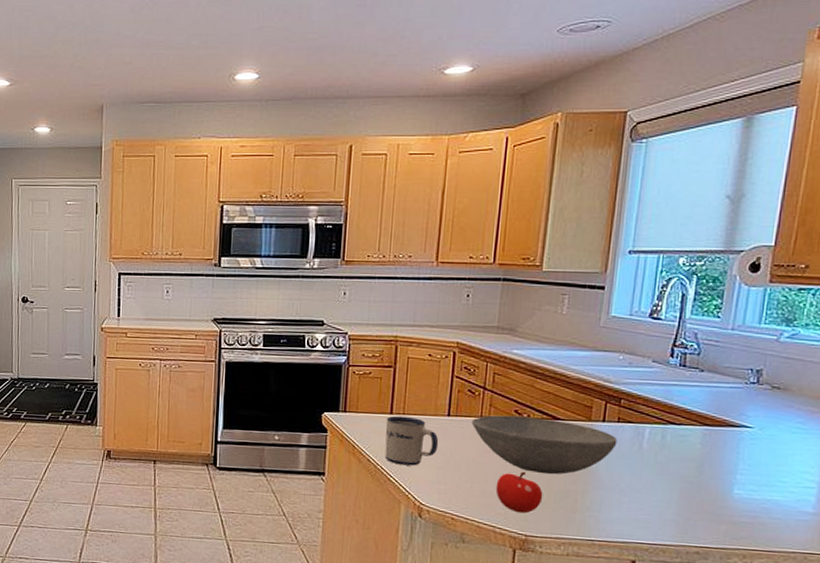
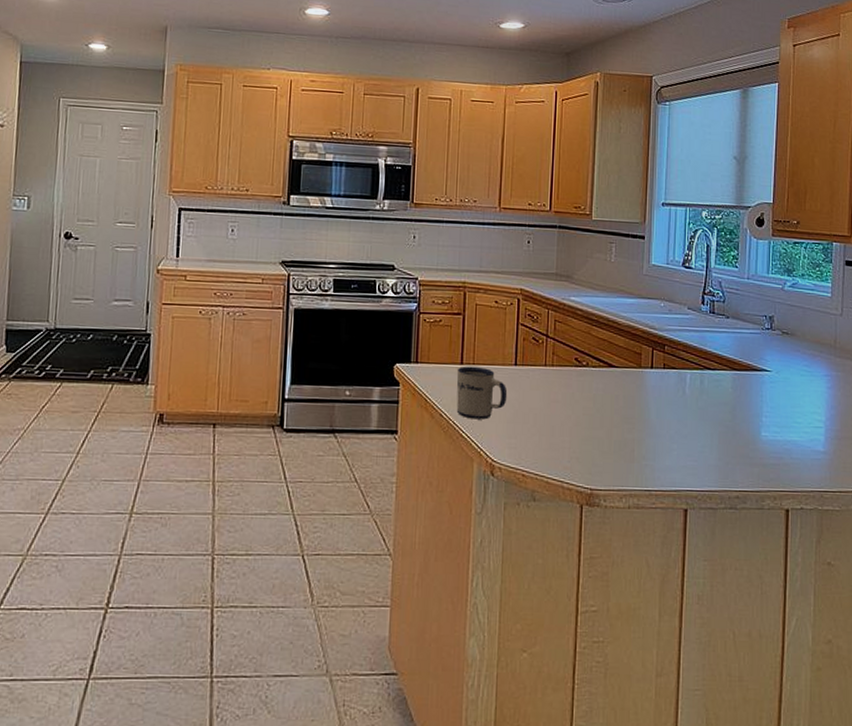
bowl: present [471,415,618,475] -> none [537,363,665,424]
apple: present [495,471,543,514] -> none [561,421,604,466]

